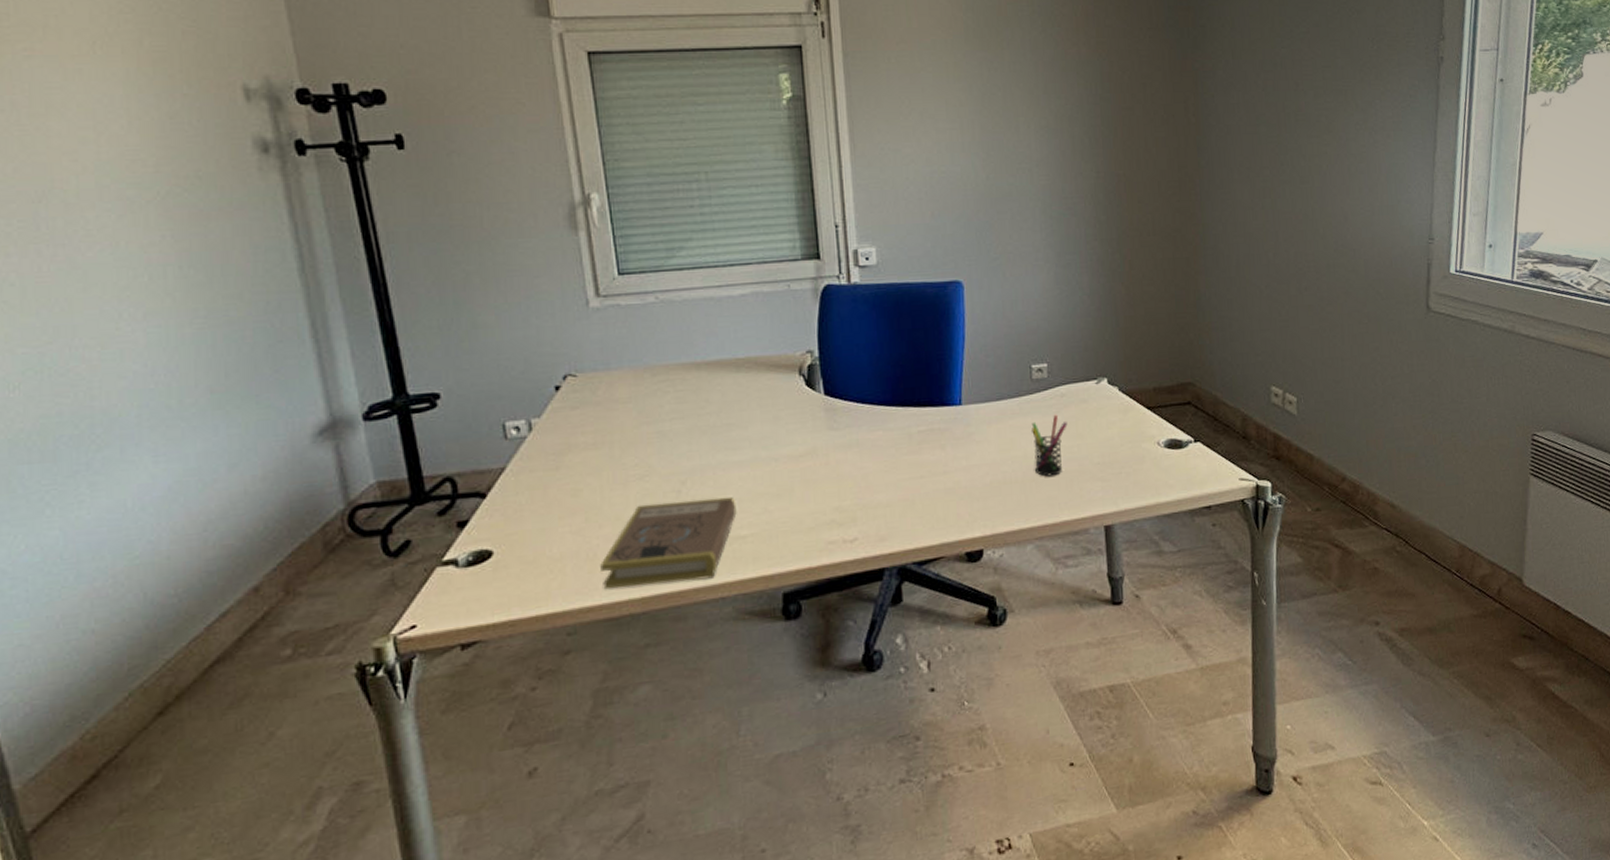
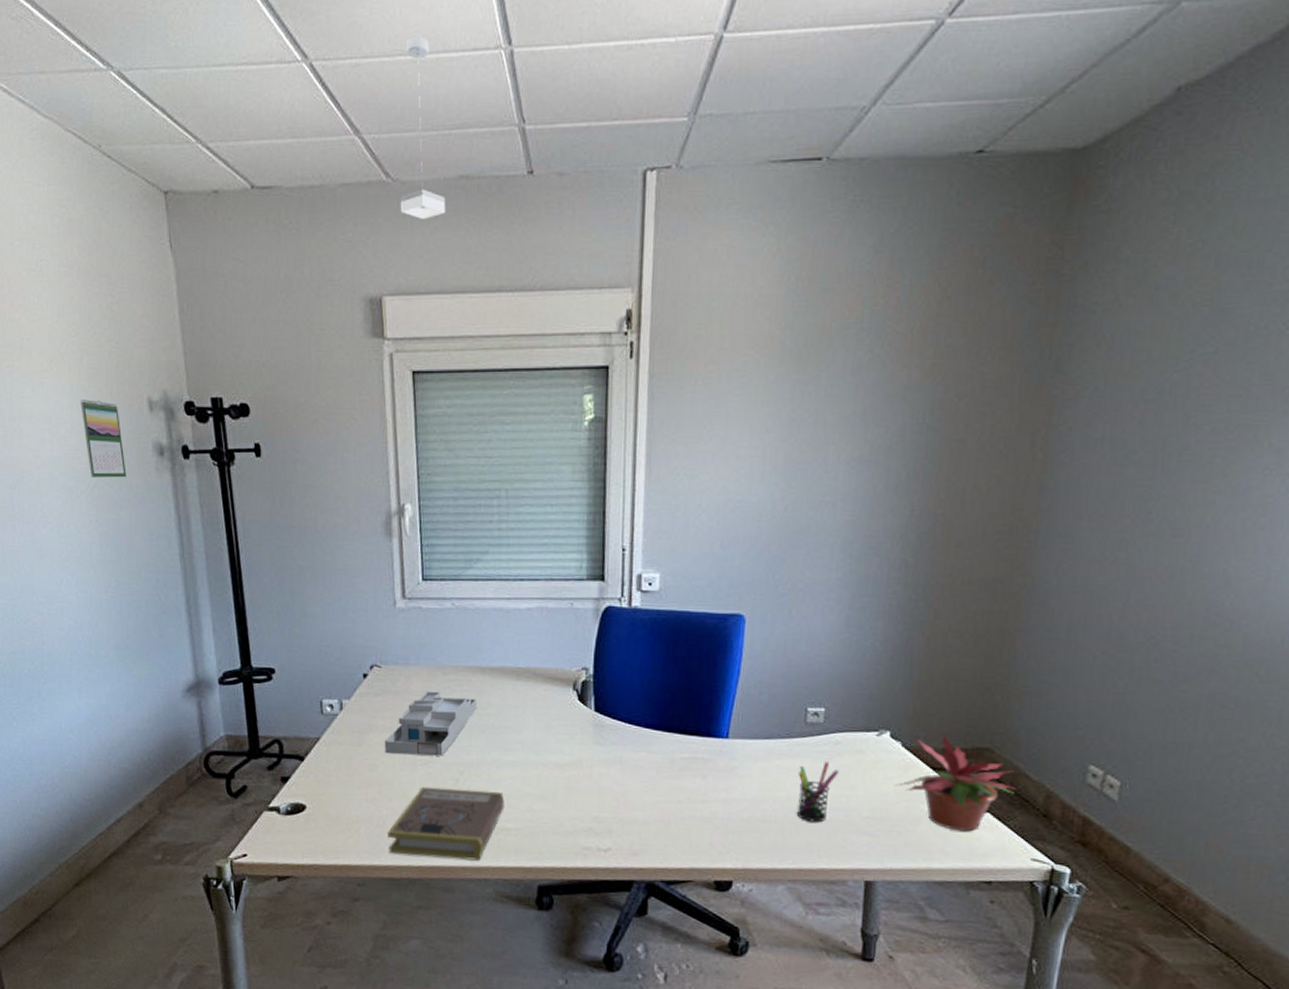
calendar: none [142,89,215,183] -> present [81,400,126,478]
desk organizer: none [587,395,695,473] -> present [384,691,478,756]
potted plant: none [1117,374,1218,463] -> present [893,734,1016,832]

